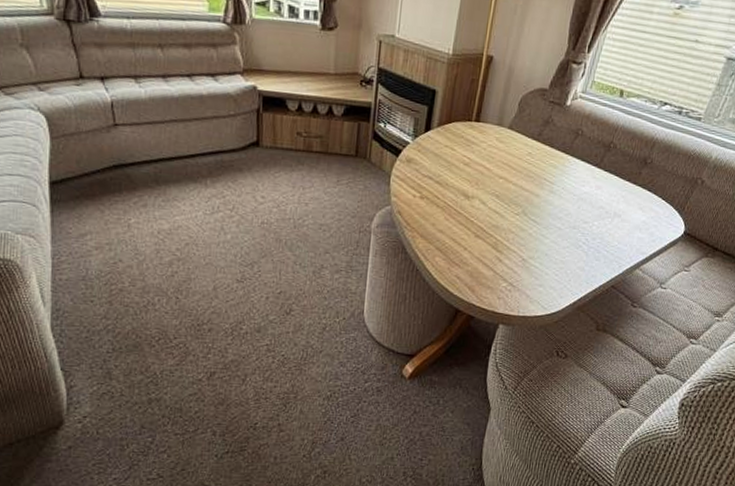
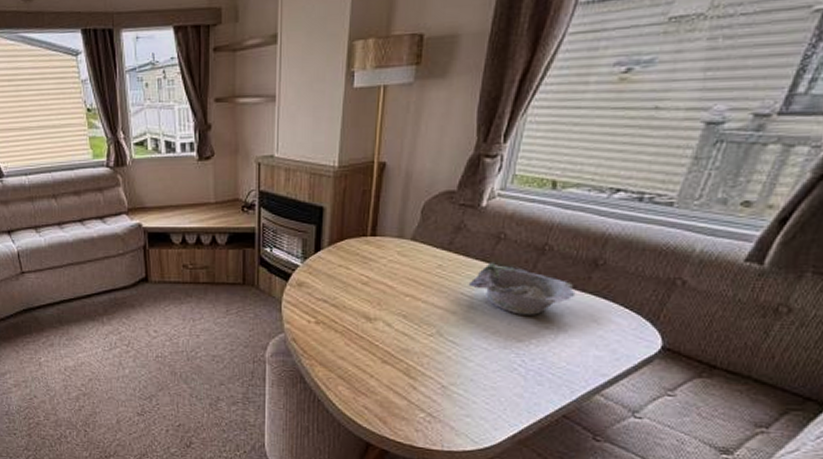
bowl: none [550,153,630,202] -> present [468,262,576,315]

